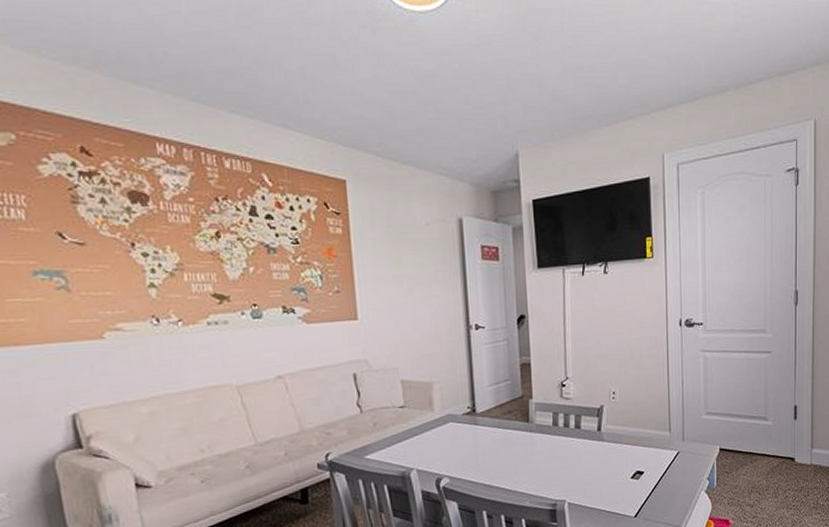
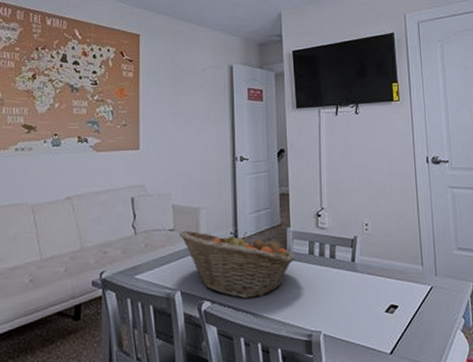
fruit basket: none [410,405,539,474] -> present [178,230,296,299]

